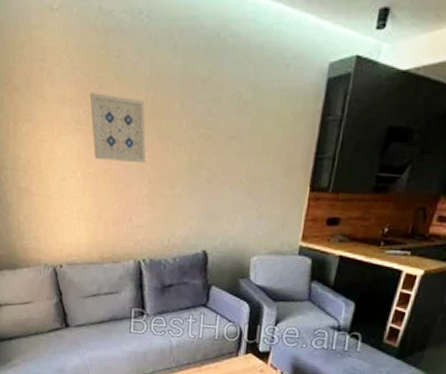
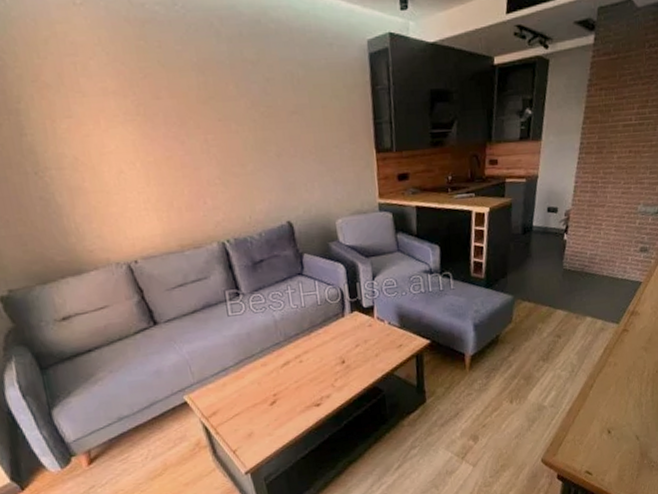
wall art: present [89,93,146,164] -> none [134,82,209,148]

